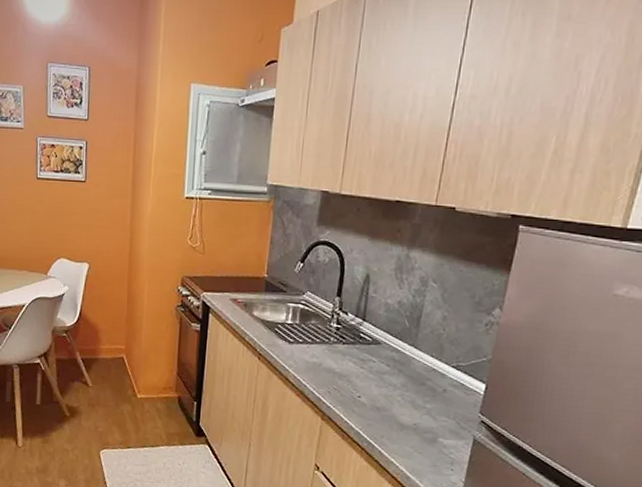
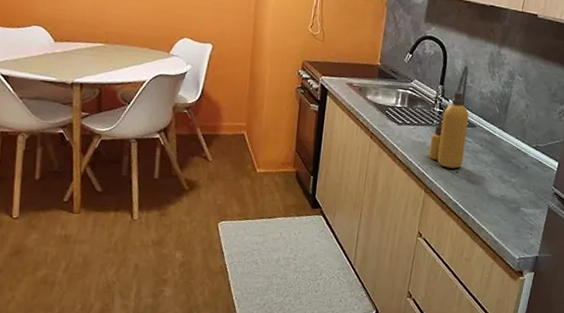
bottle: none [325,304,373,393] -> present [429,92,469,169]

